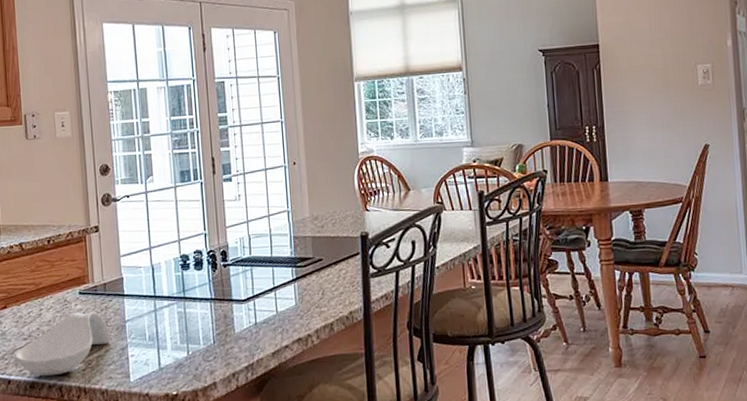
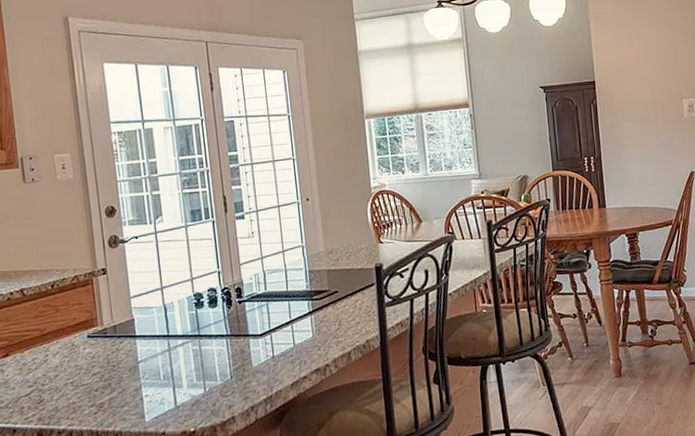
spoon rest: present [15,312,111,376] -> none [19,354,124,423]

